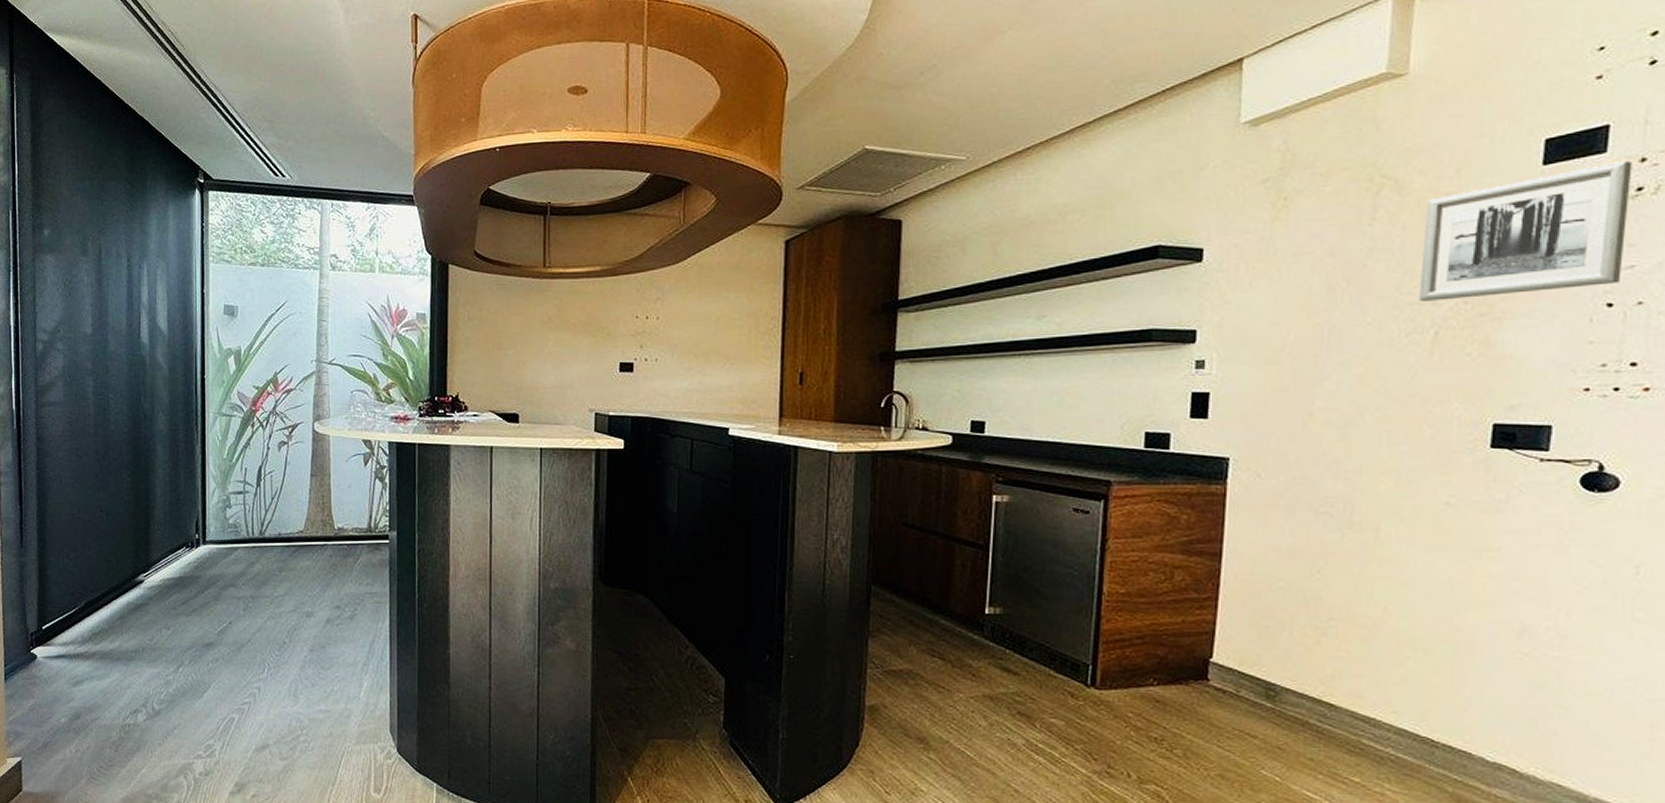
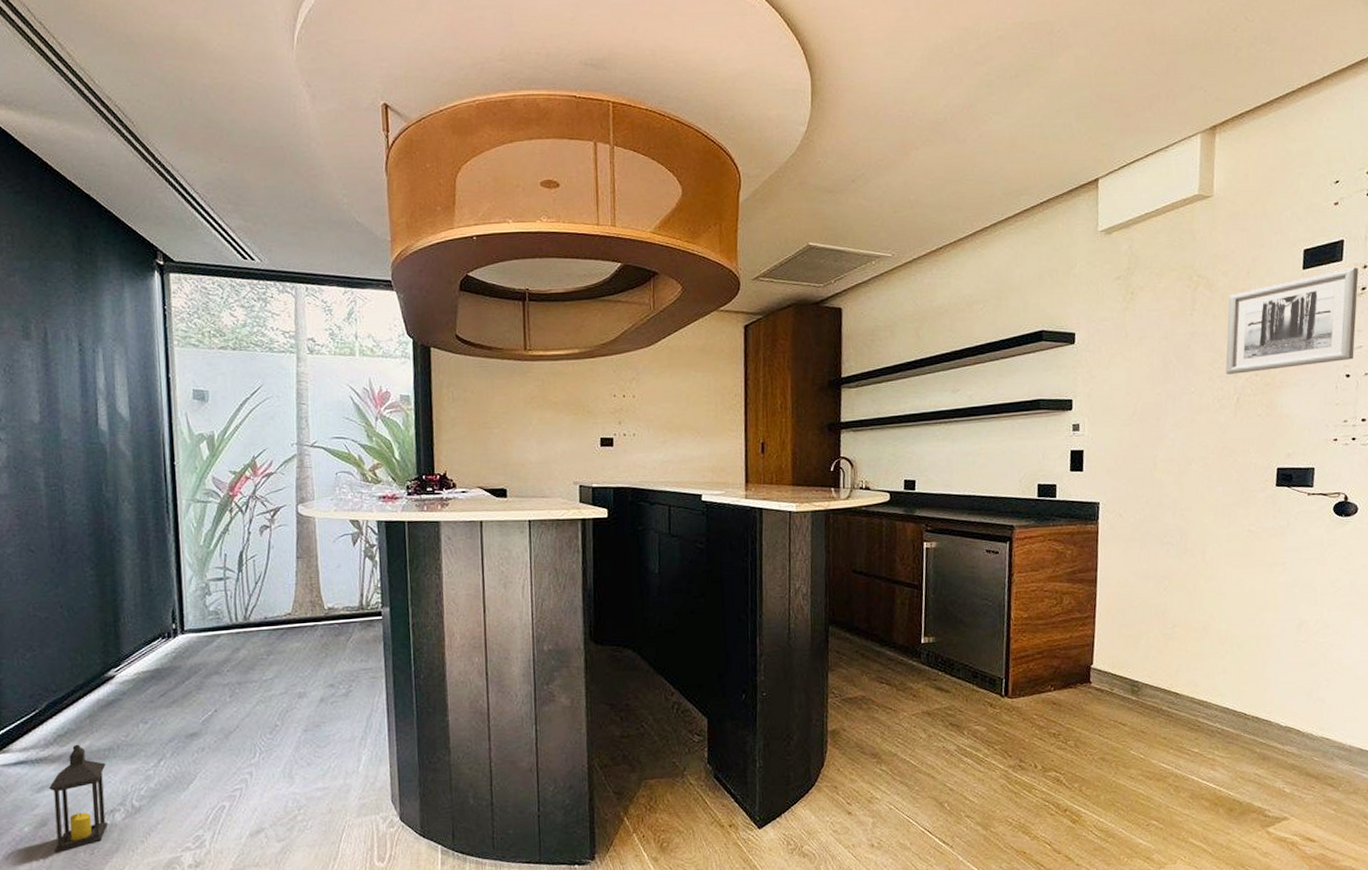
lantern: none [82,643,132,745] -> present [48,744,109,852]

